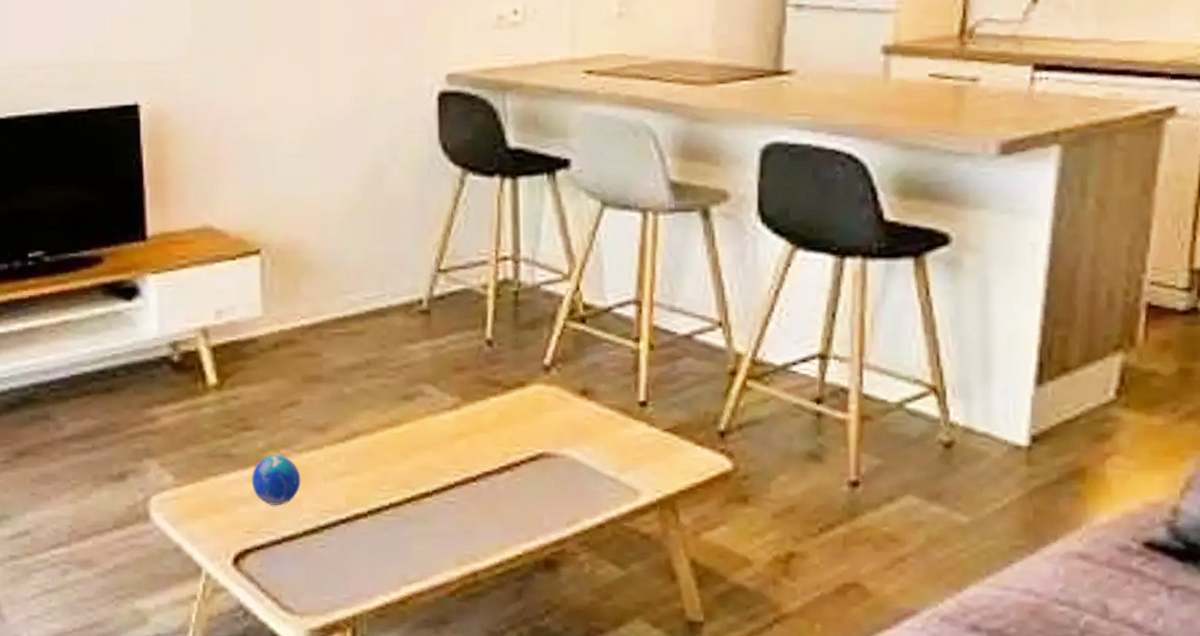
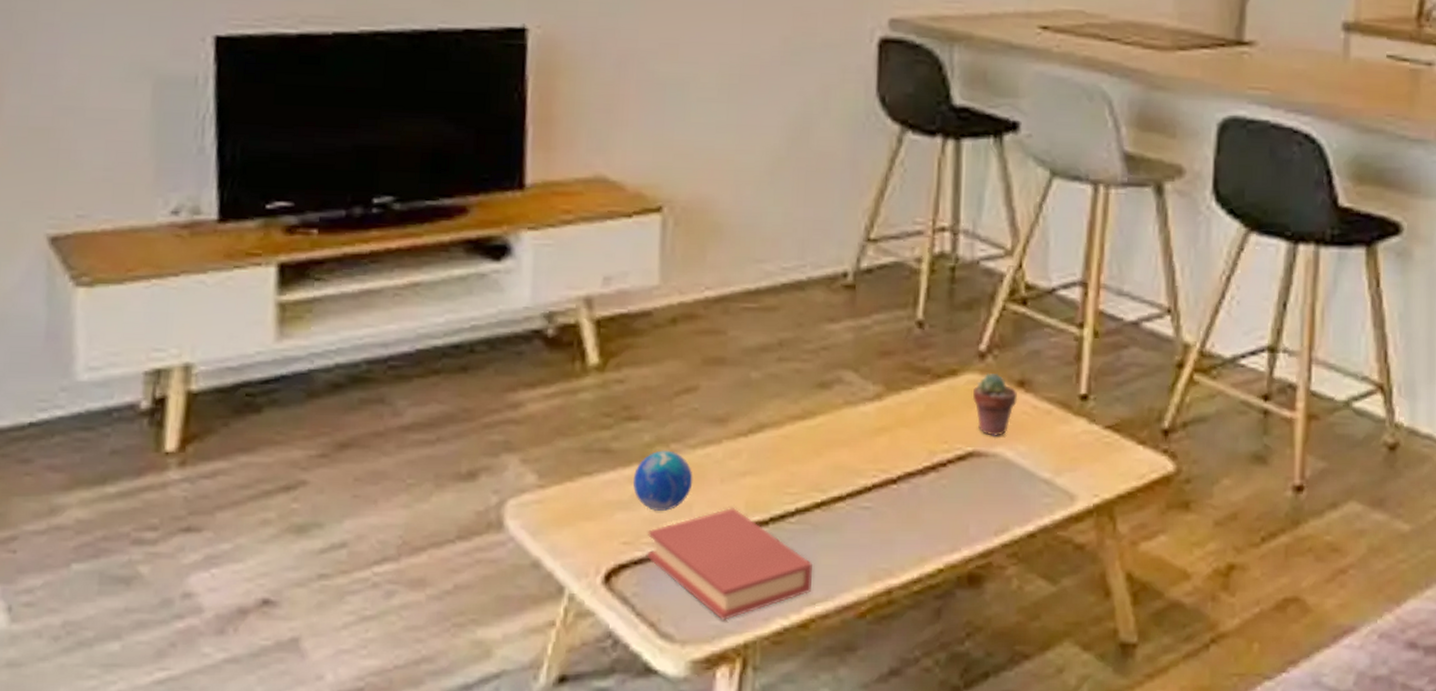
book: none [267,502,407,597] -> present [647,507,812,620]
potted succulent: none [541,383,581,441] -> present [973,372,1017,438]

